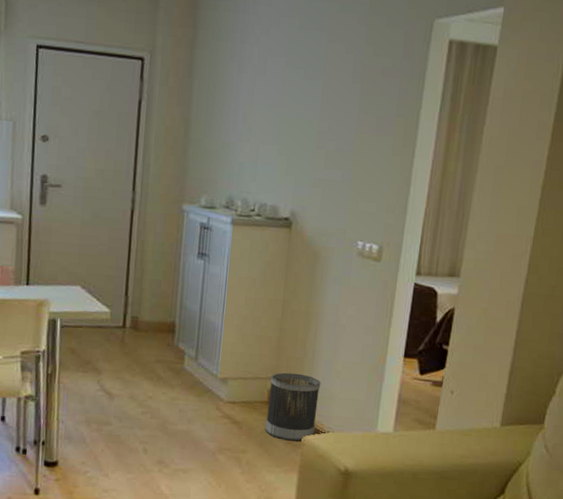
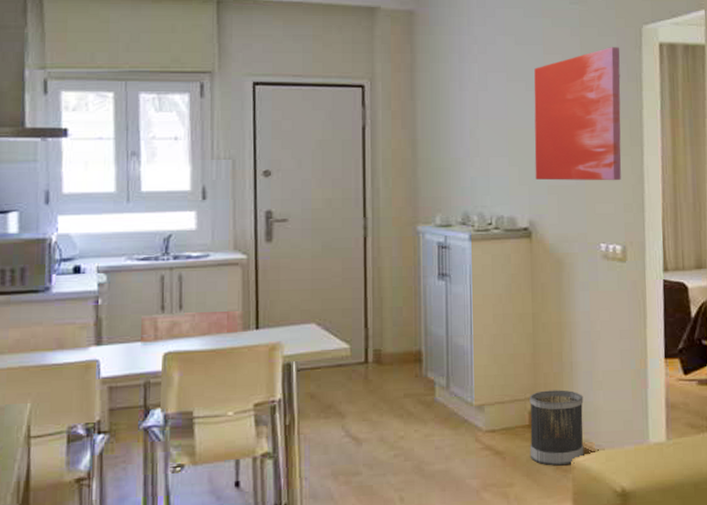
wall art: none [302,39,406,181] -> present [534,47,622,181]

